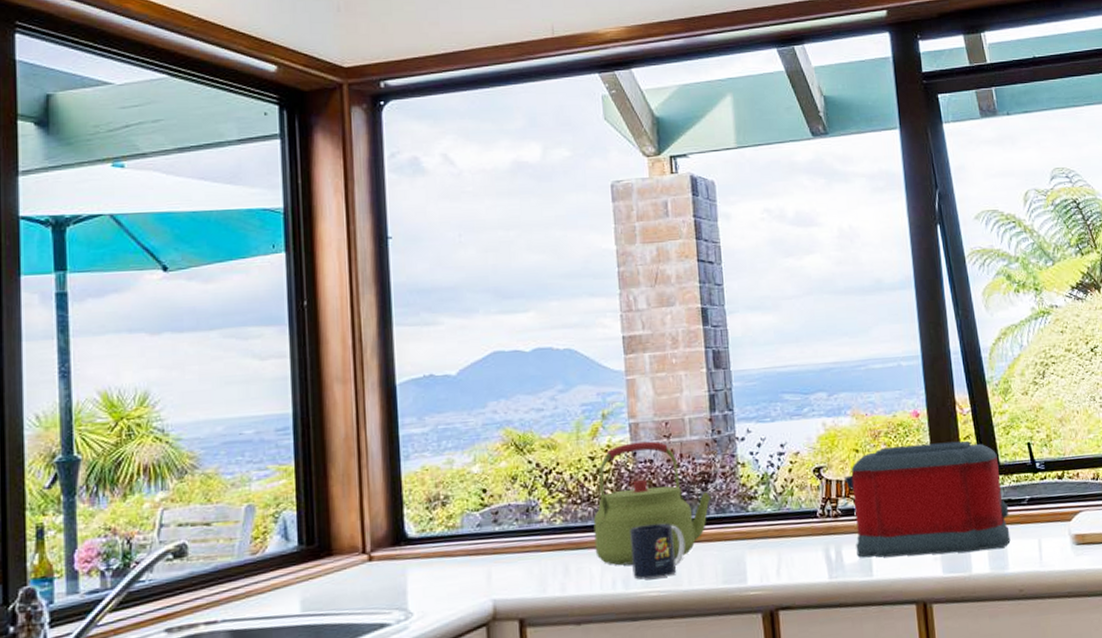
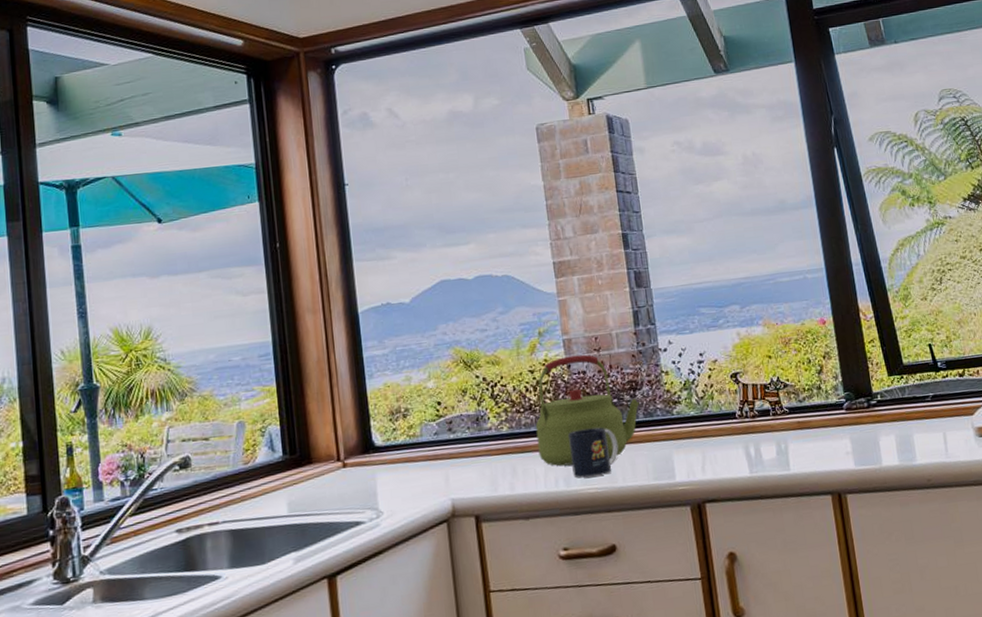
toaster: present [843,440,1011,558] -> none [758,344,917,454]

